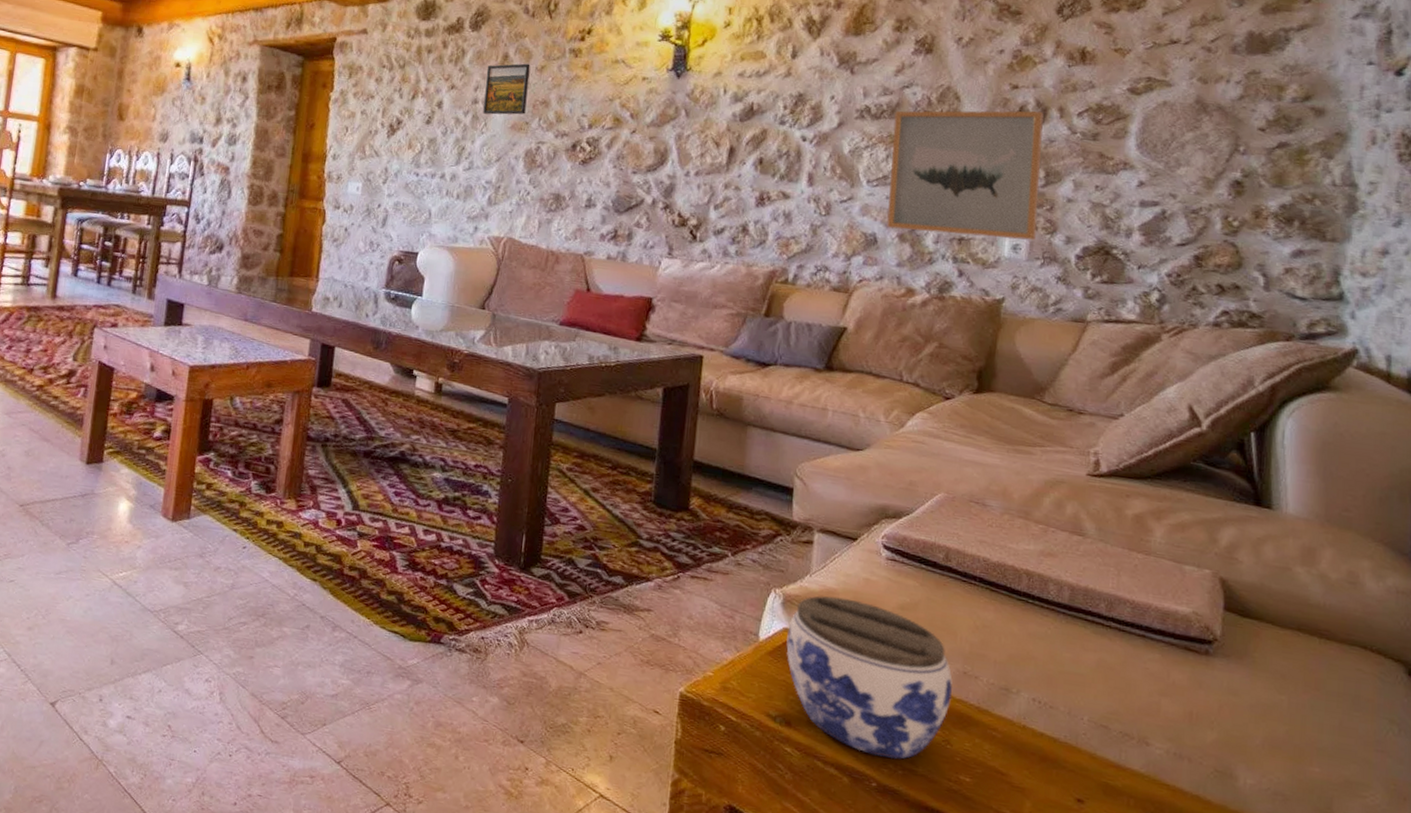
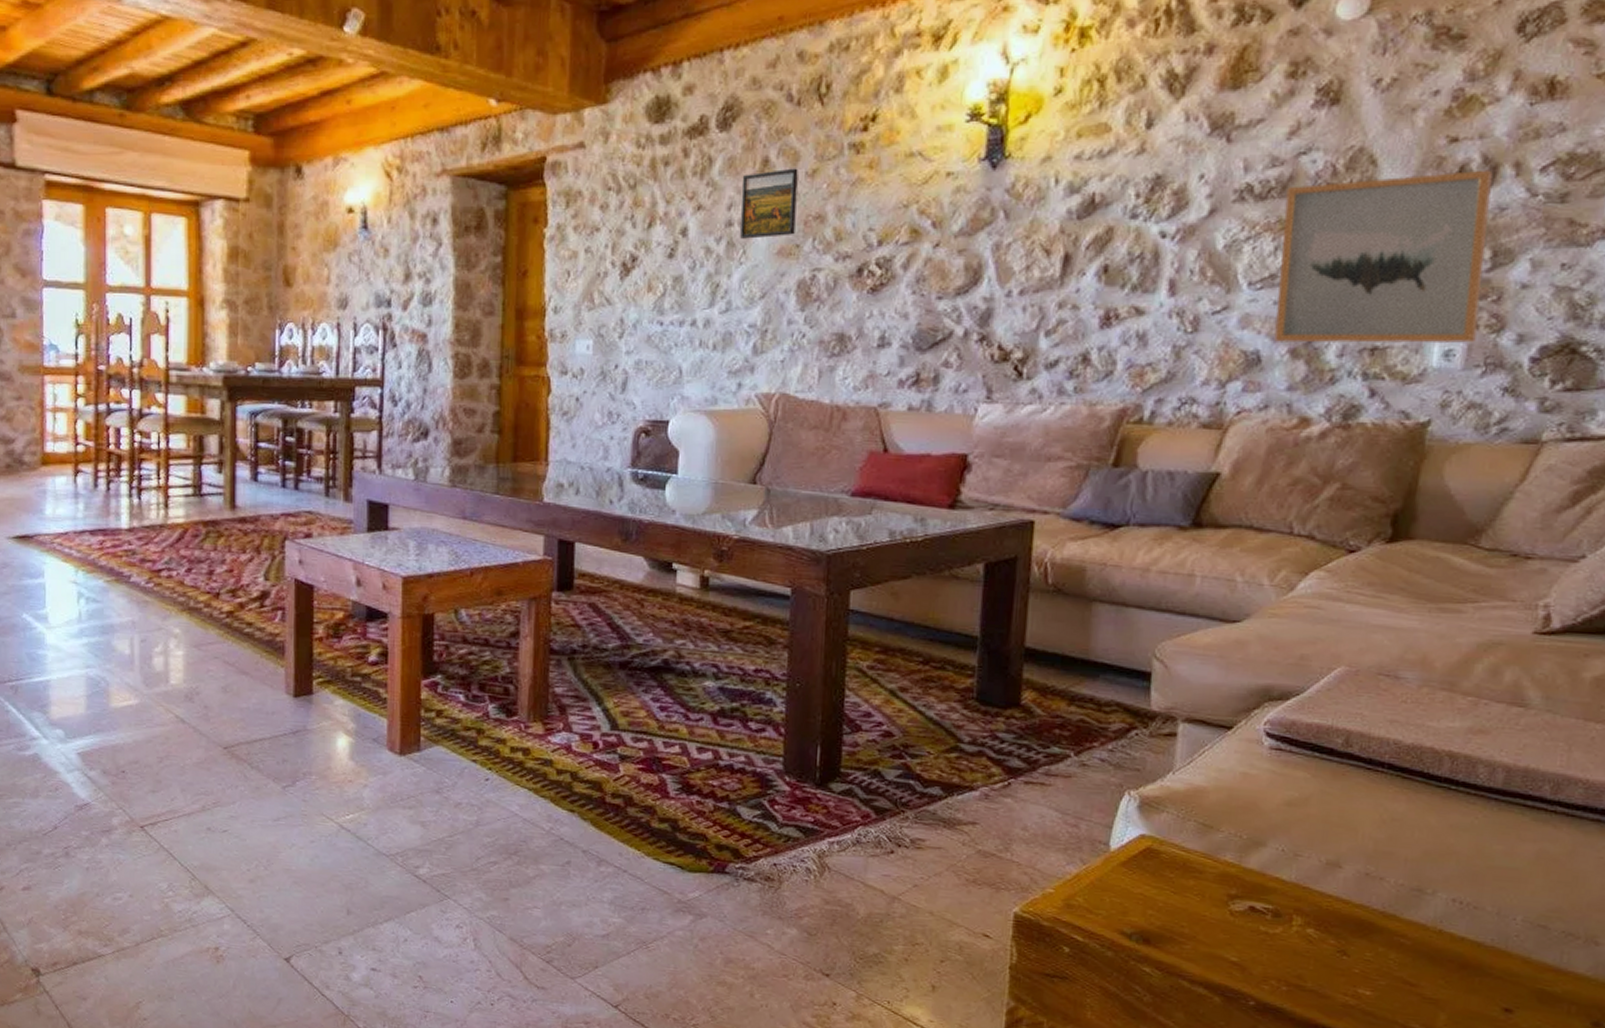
jar: present [786,596,953,760] -> none [1144,795,1351,975]

